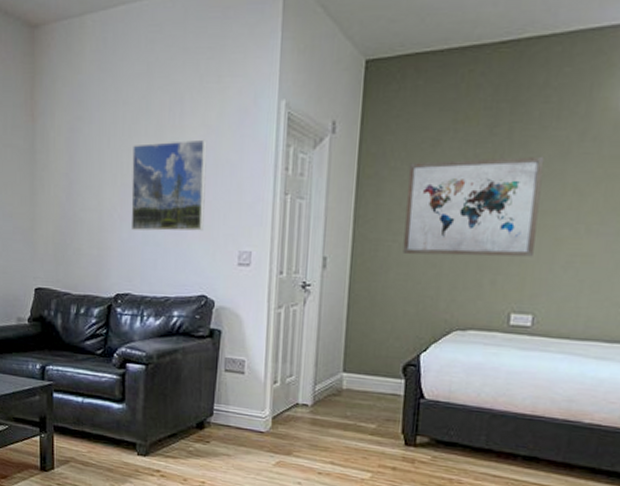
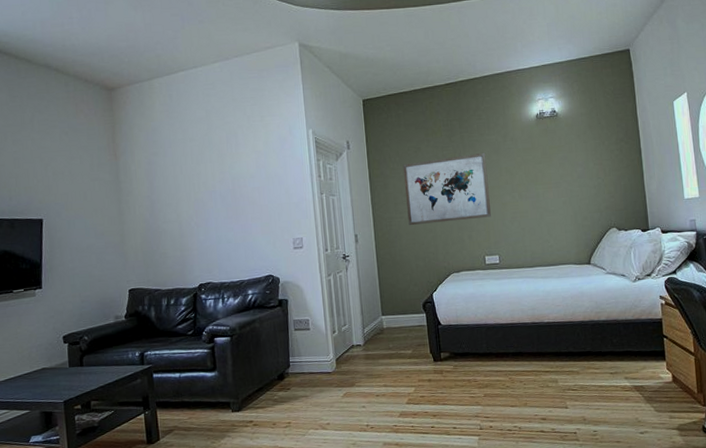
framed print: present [130,139,207,231] -> none [201,161,264,233]

